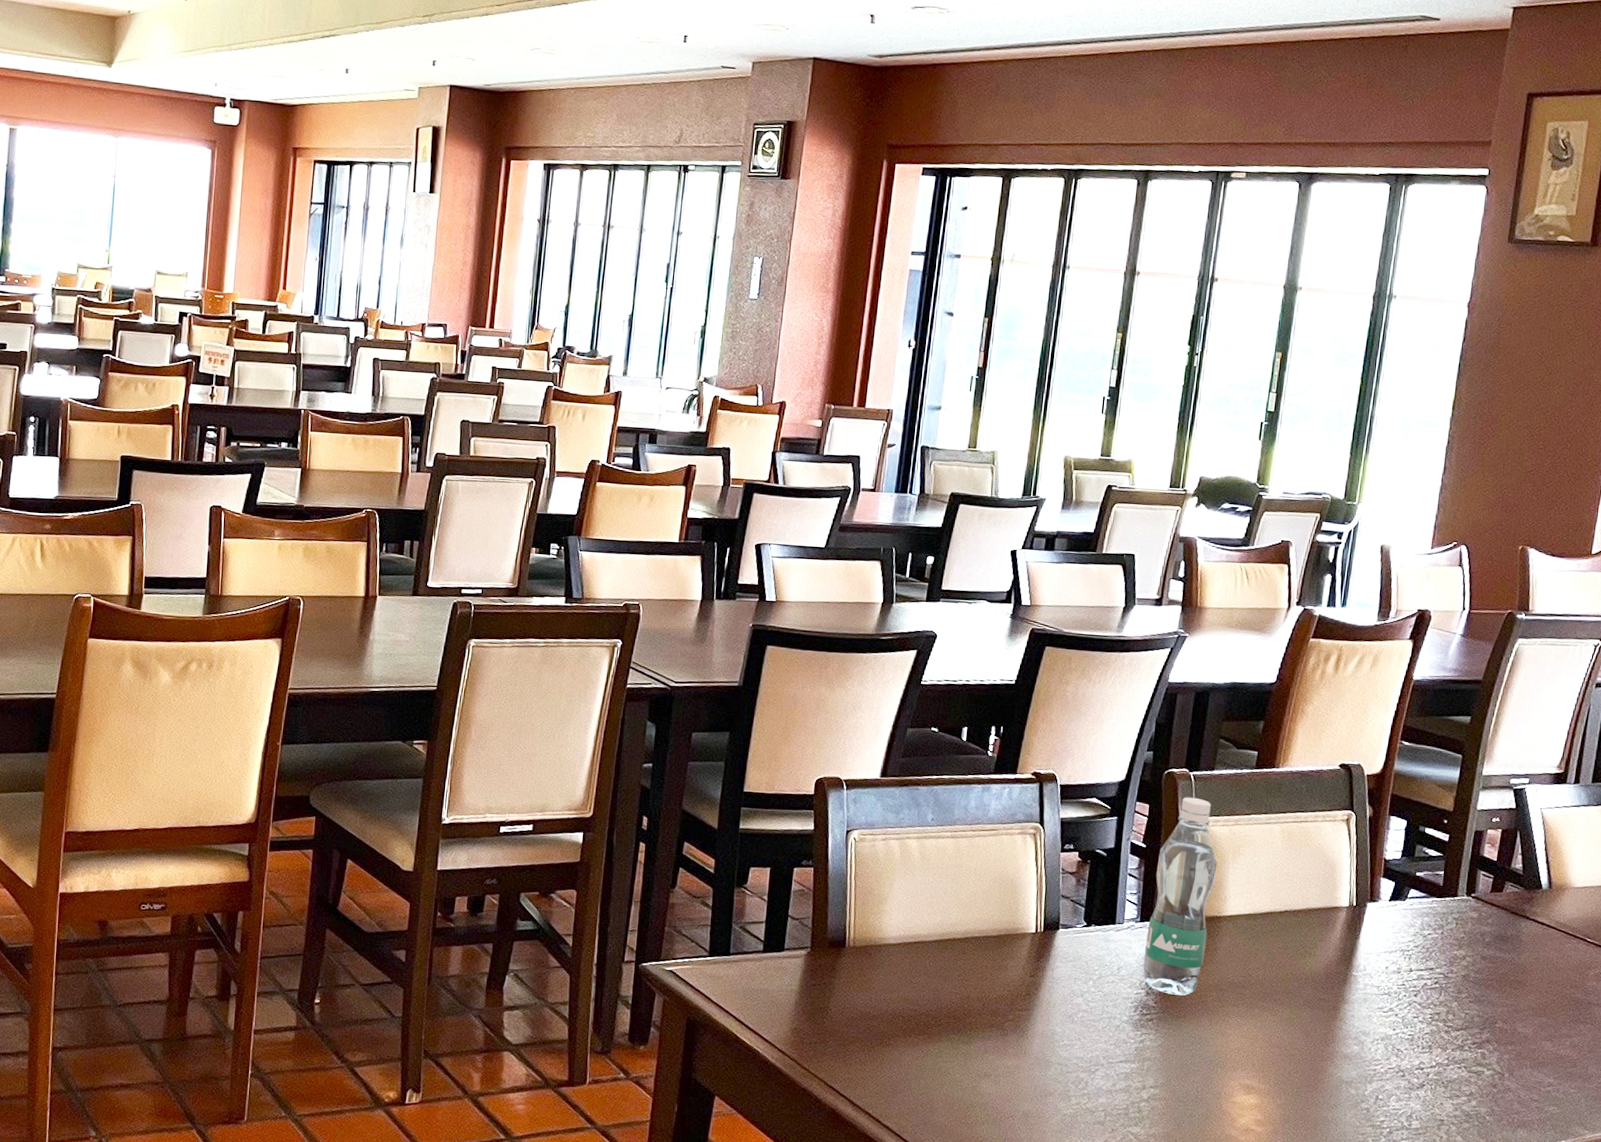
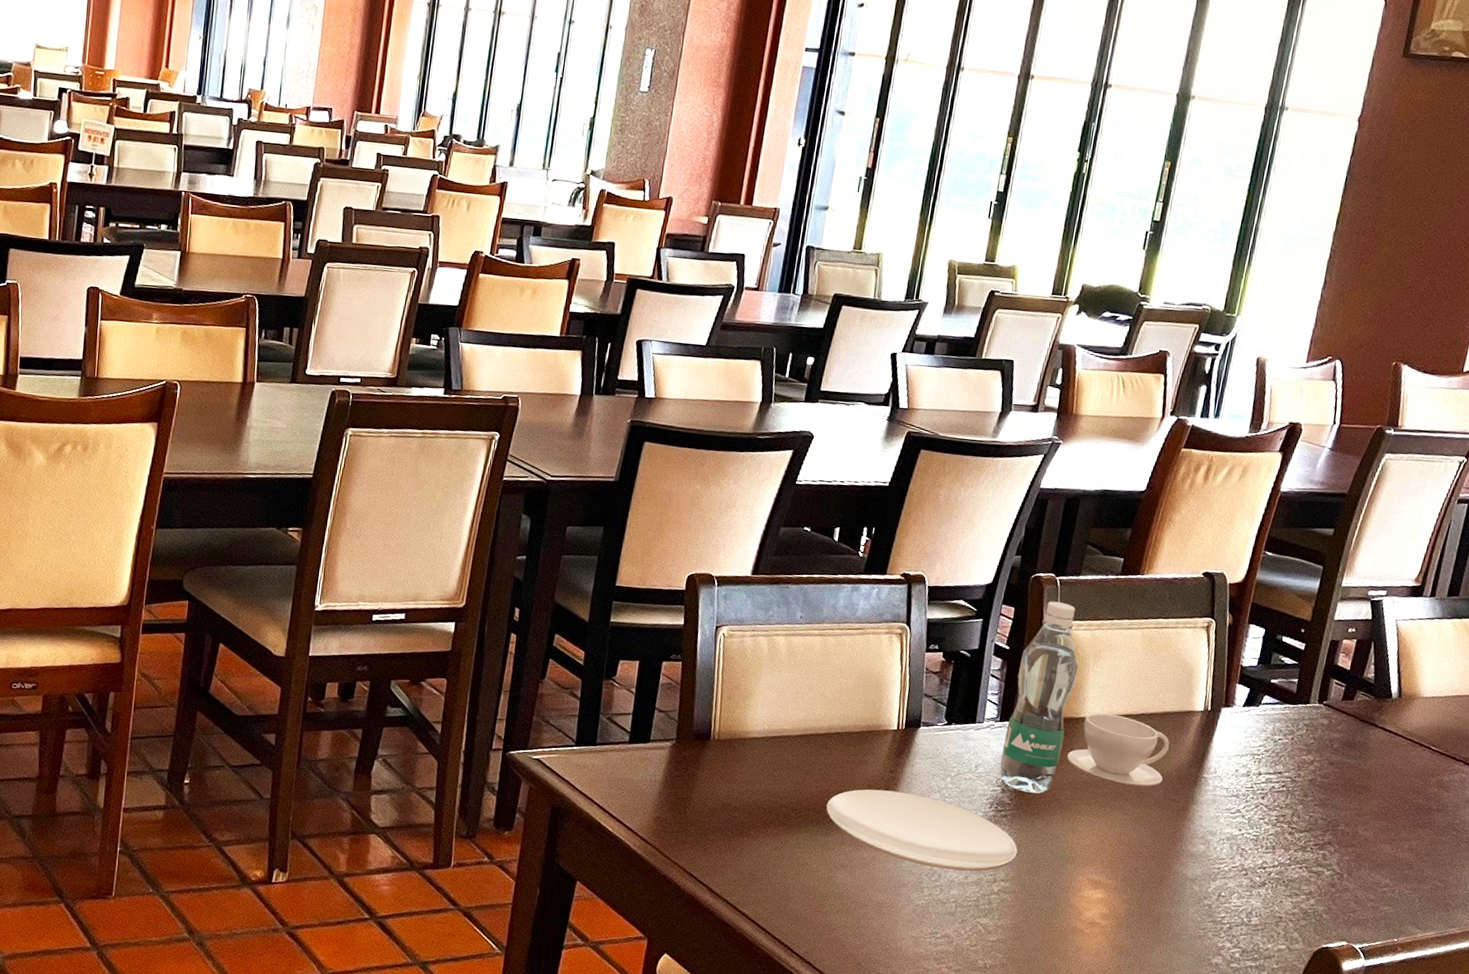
plate: none [967,994,1166,1078] -> present [826,789,1018,872]
teacup: none [1210,910,1316,987] -> present [1066,712,1170,787]

